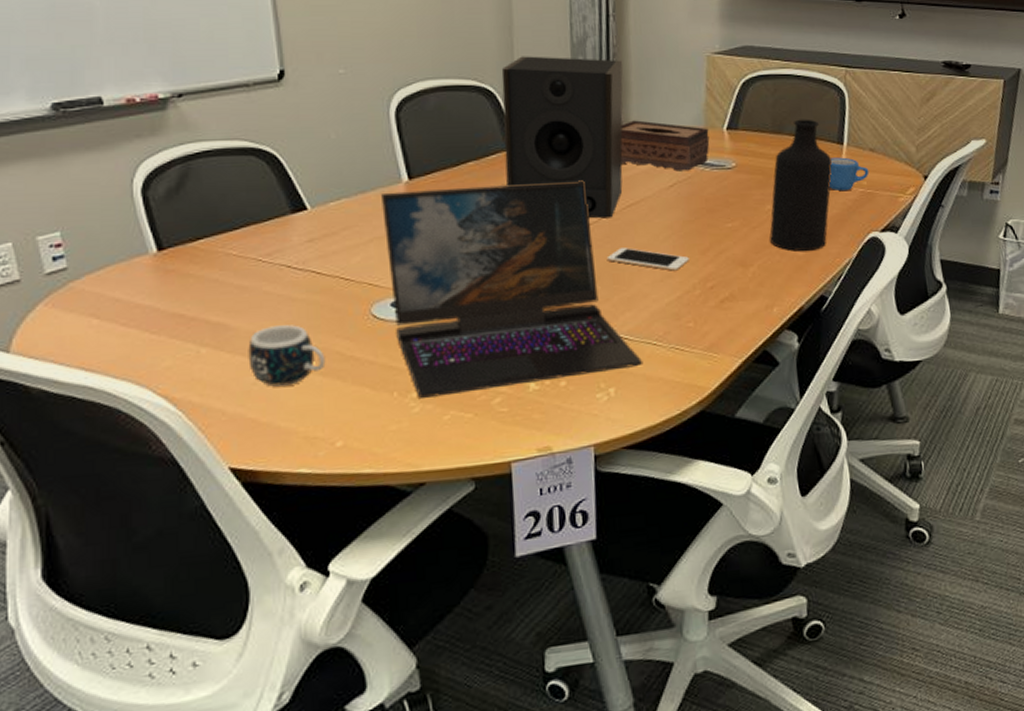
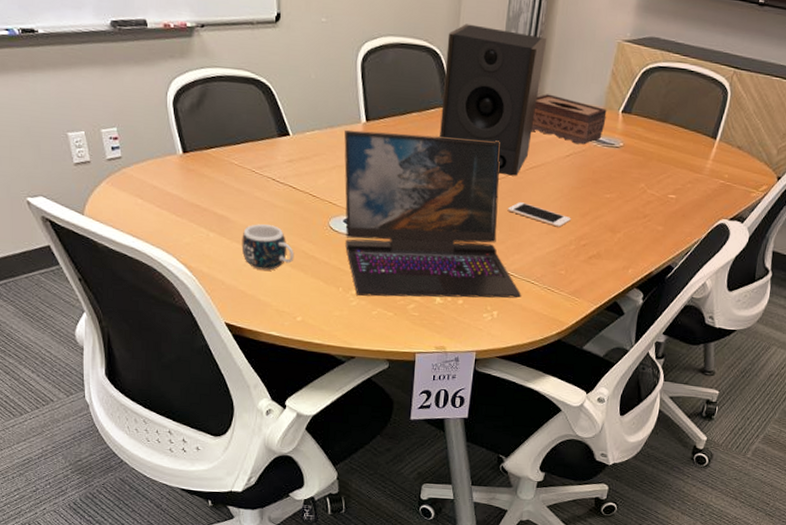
bottle: present [769,119,832,252] -> none [638,111,703,228]
mug: present [829,157,869,192] -> none [696,149,733,181]

